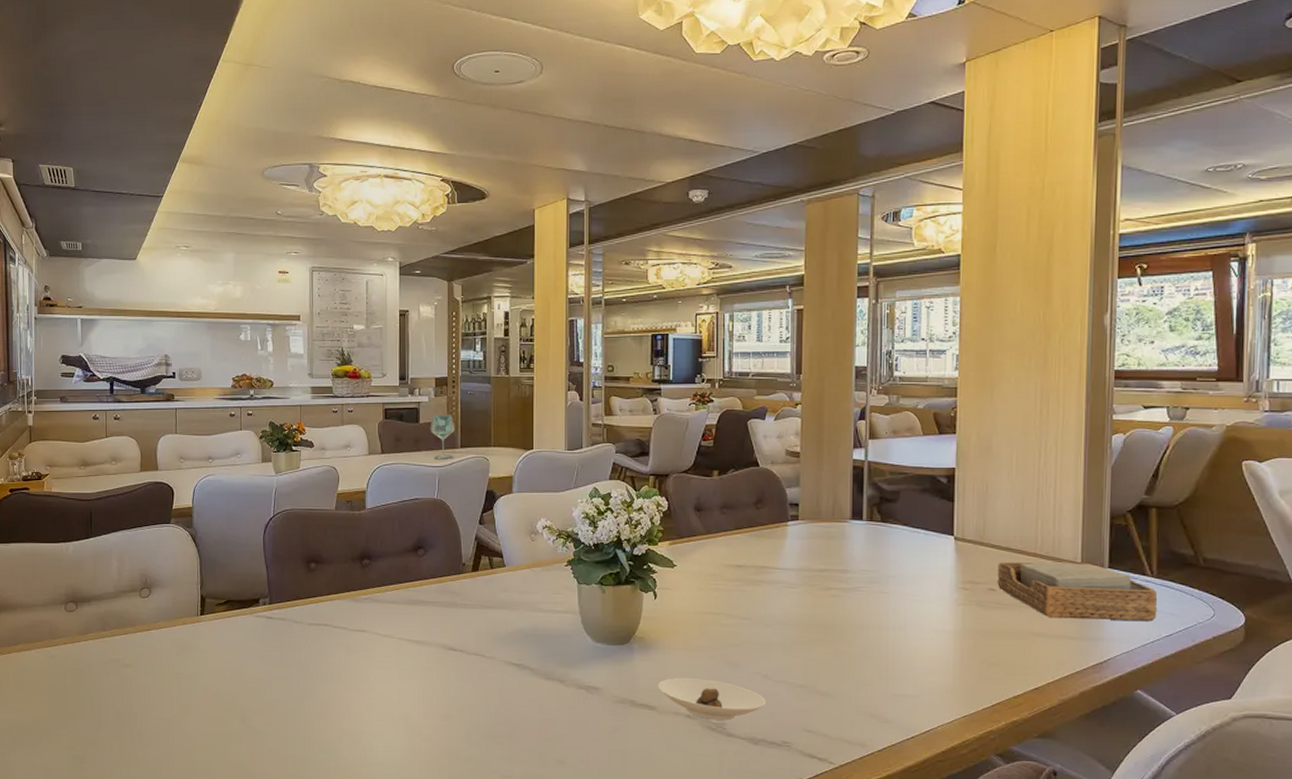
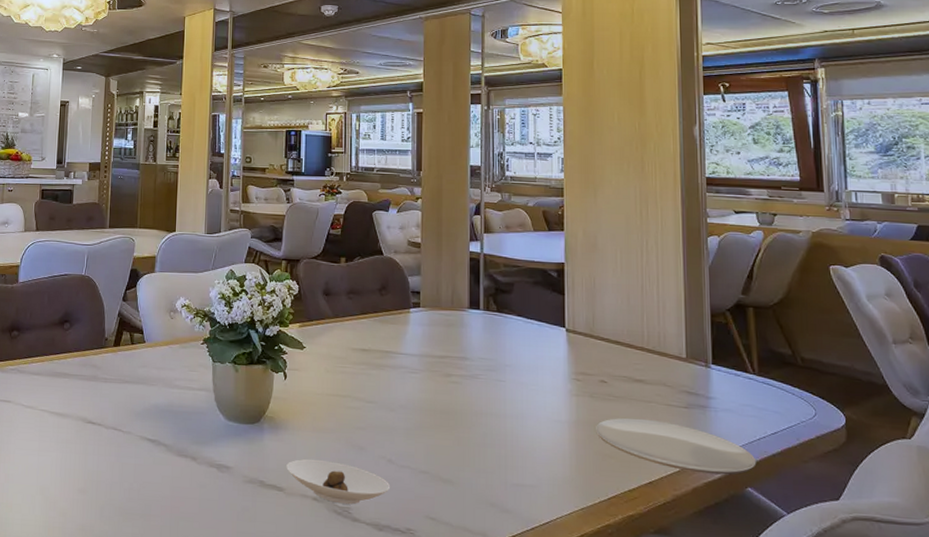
wine glass: present [430,414,455,459] -> none [82,196,105,238]
plate: none [981,625,1148,678] -> present [595,417,757,475]
napkin holder: present [997,561,1158,622] -> none [608,354,762,419]

